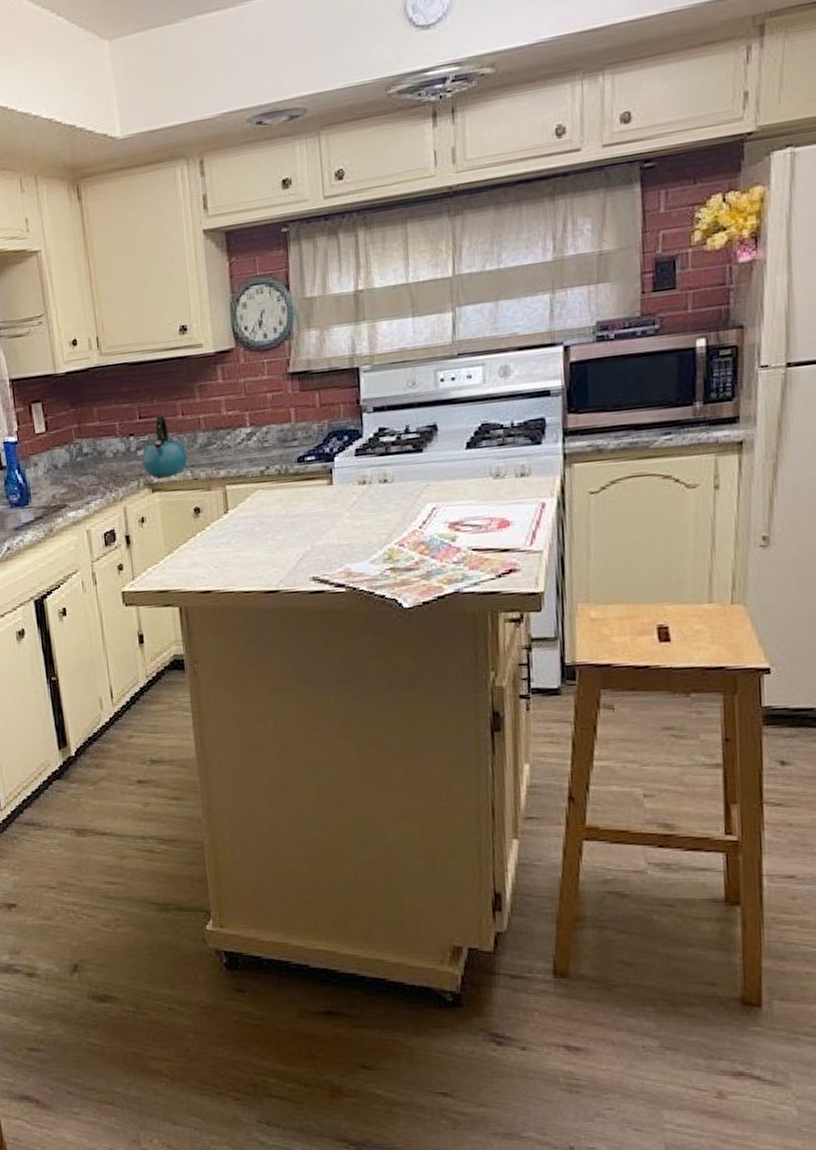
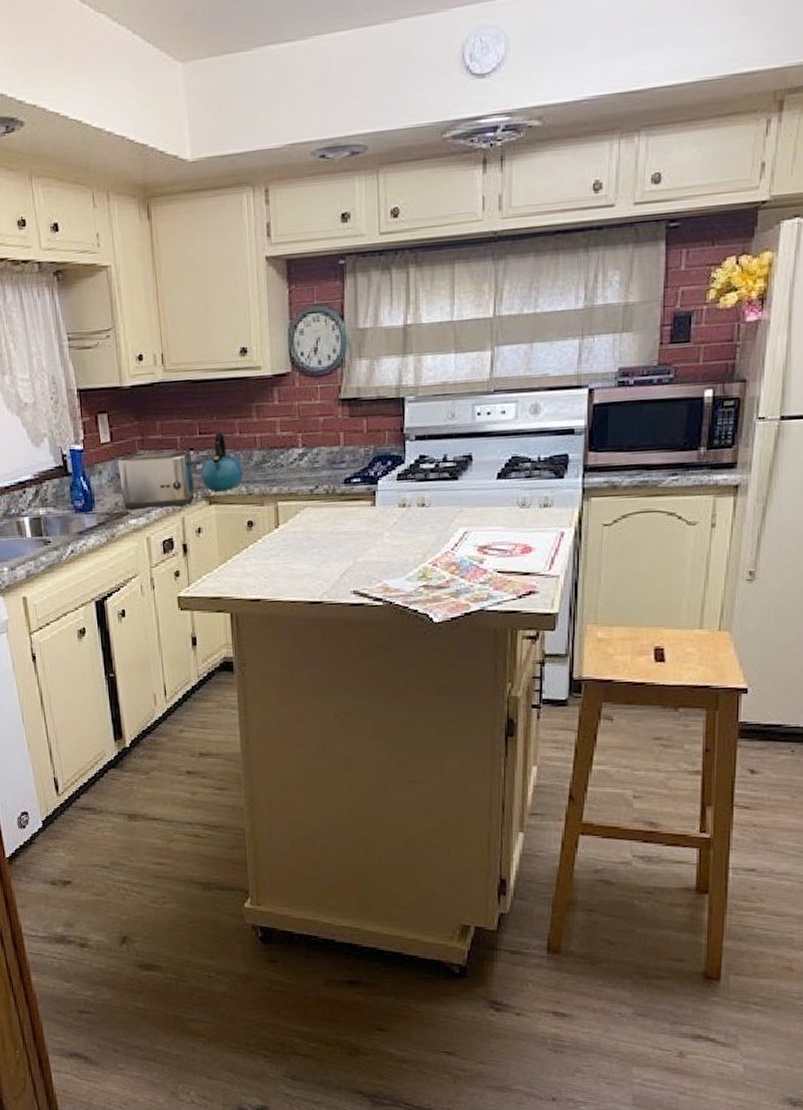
toaster: none [54,437,137,501] -> present [118,451,196,509]

